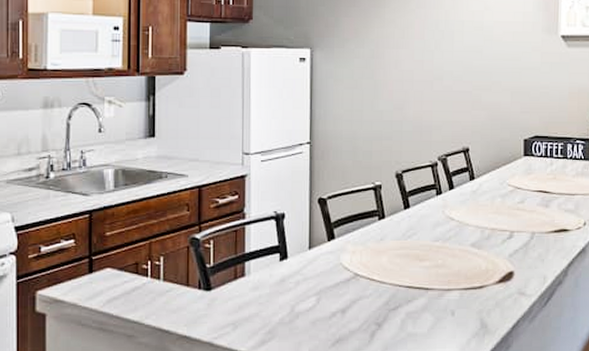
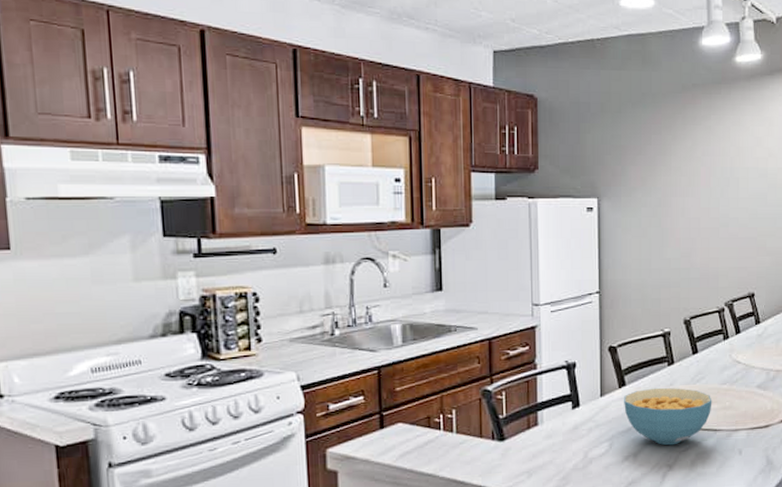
cereal bowl: none [333,242,424,303] -> present [624,387,712,446]

